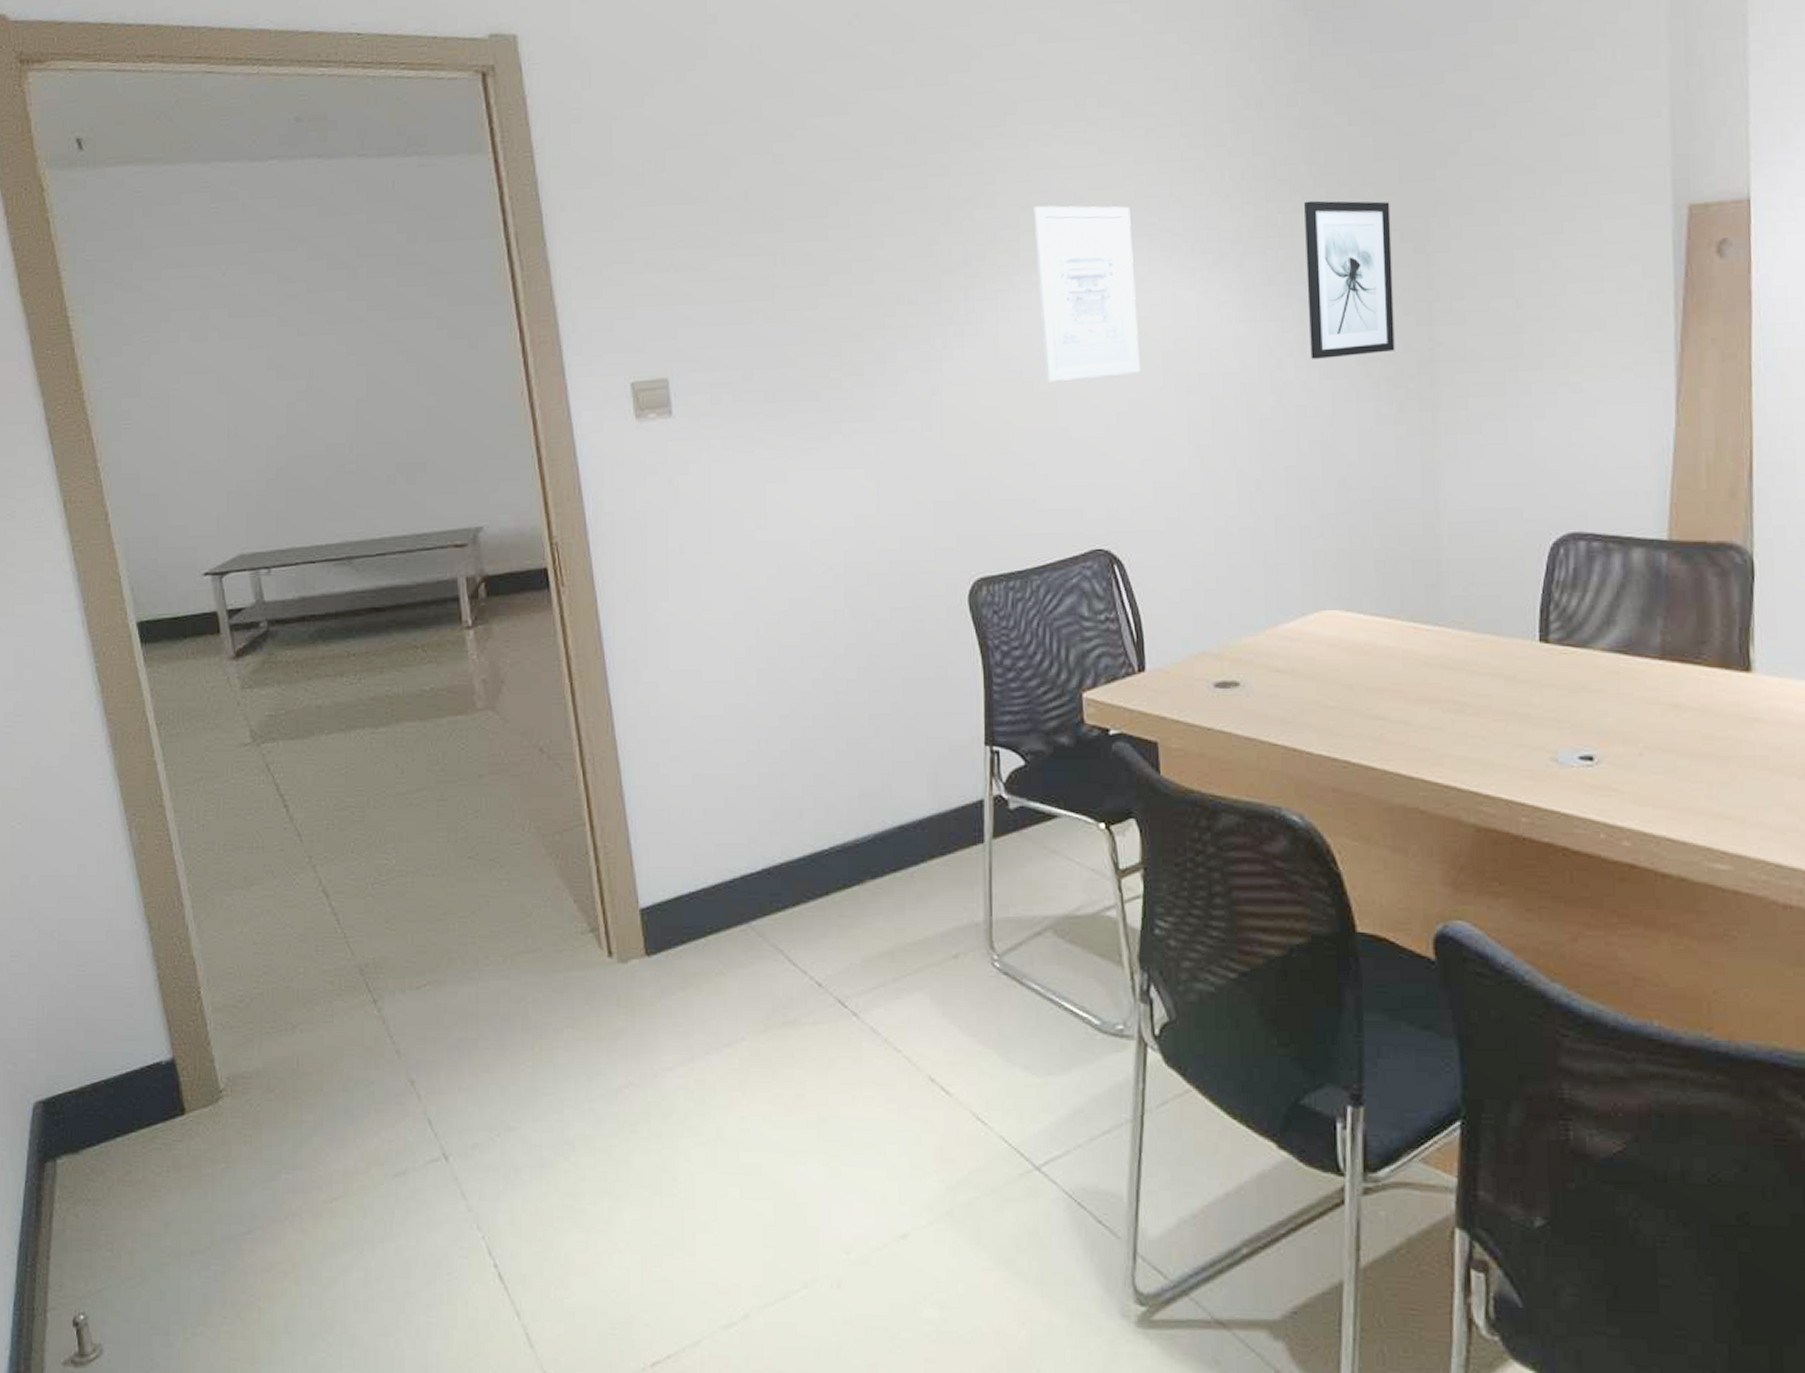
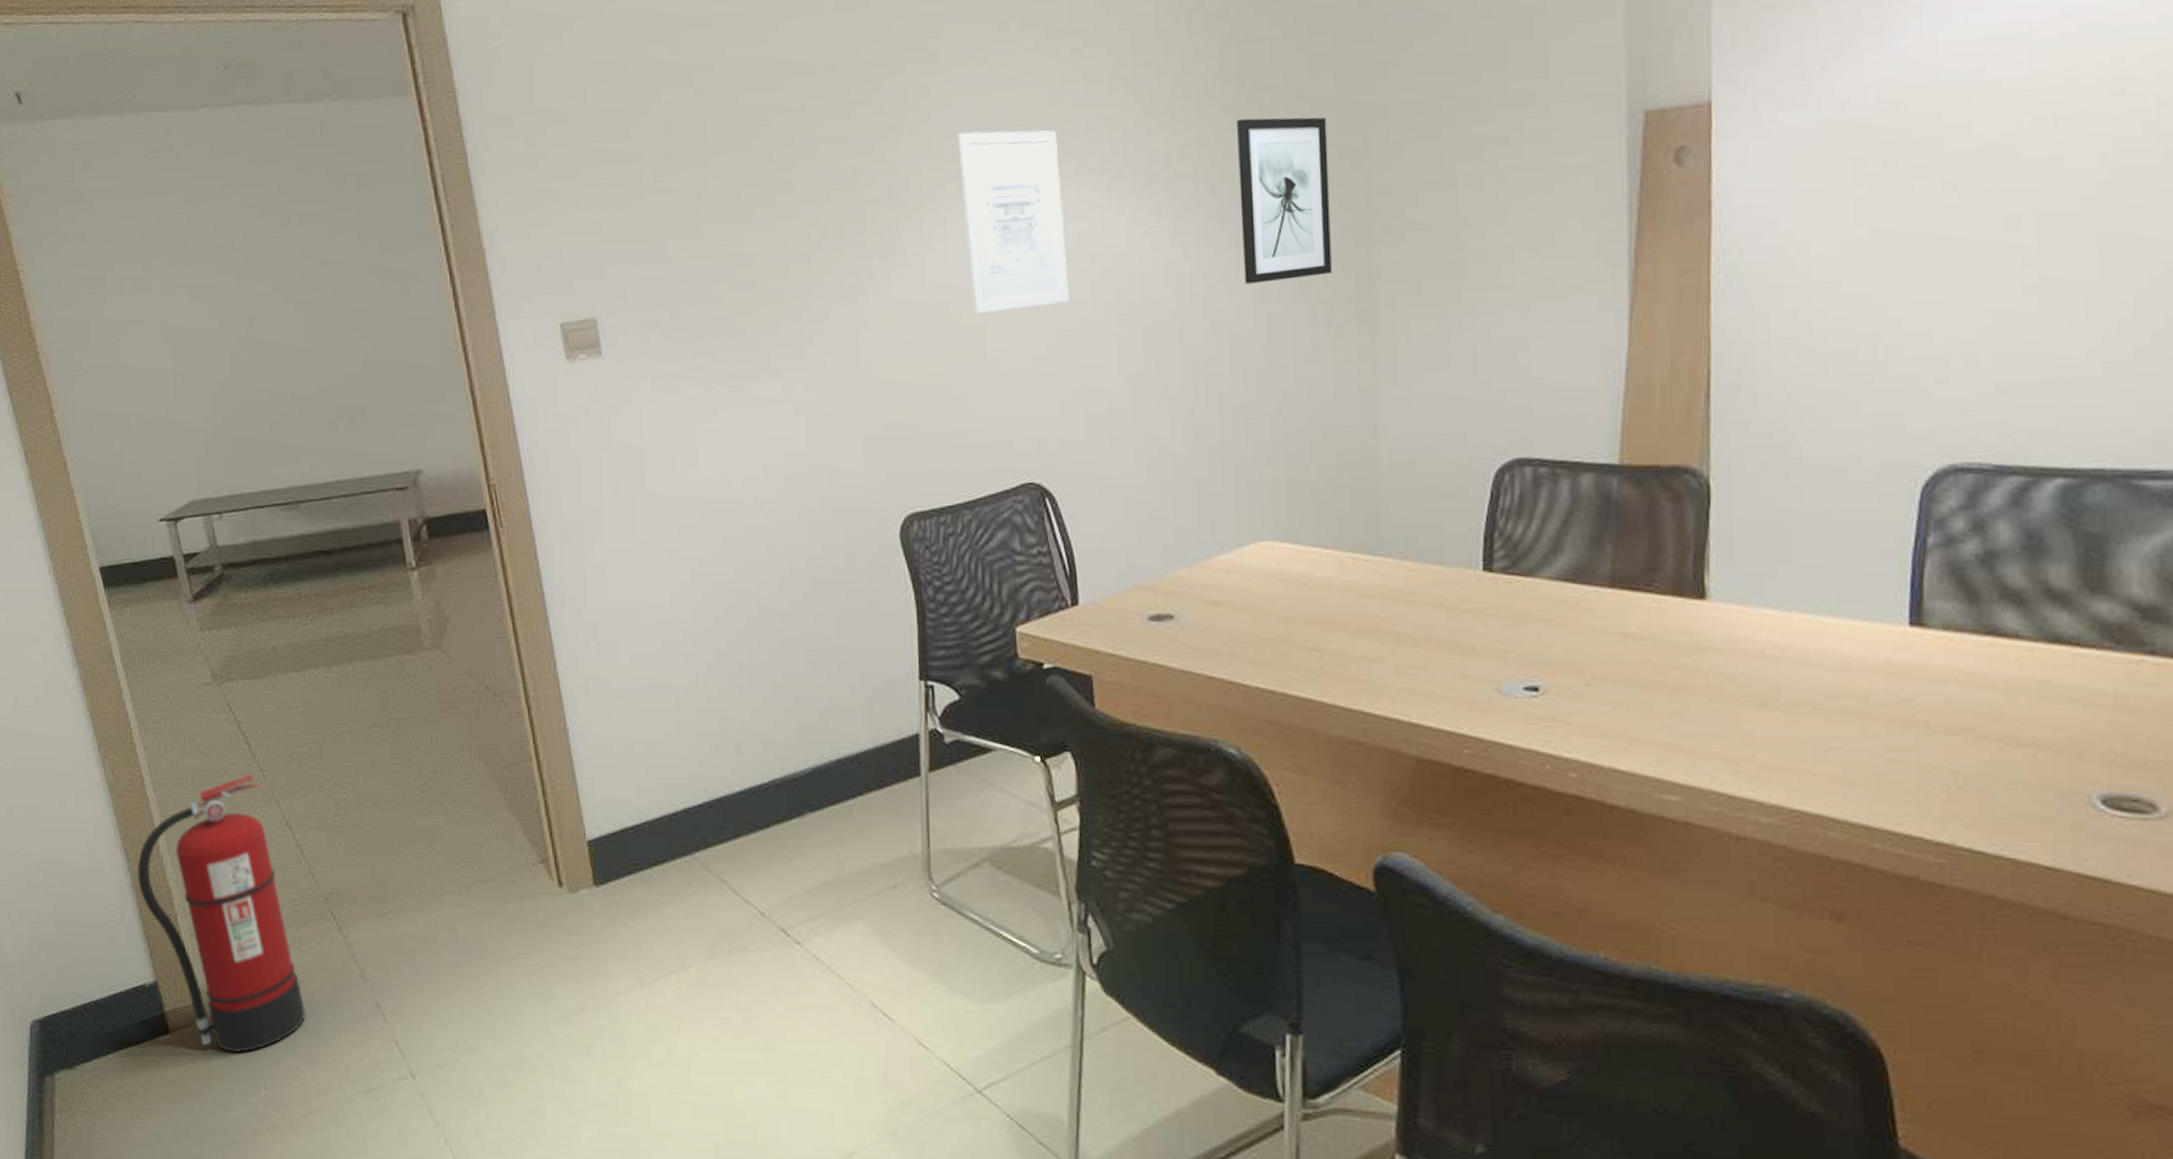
fire extinguisher: none [159,840,333,1135] -> present [137,775,305,1053]

